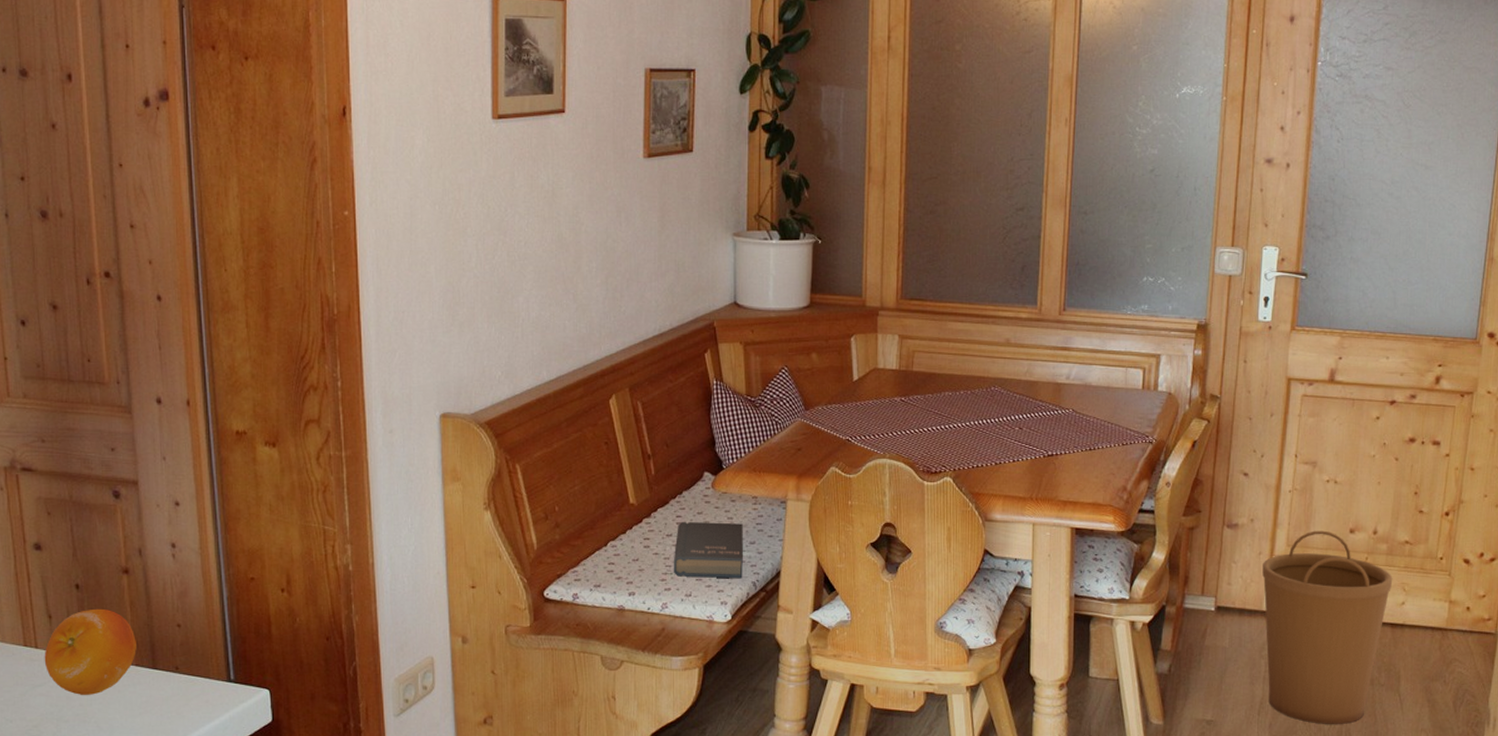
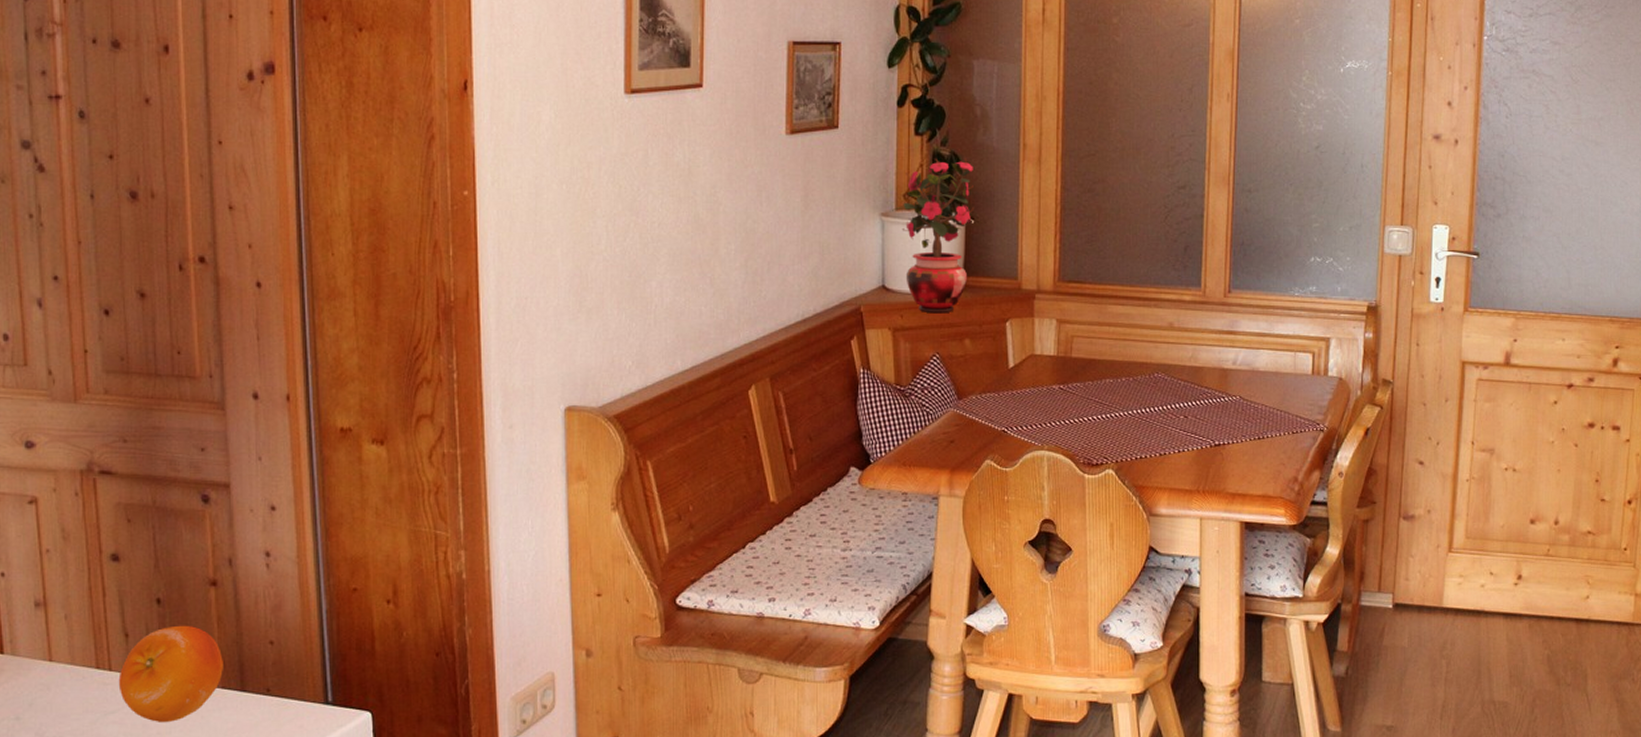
book: present [673,521,743,579] -> none [816,520,892,582]
potted flower: none [744,180,822,329] -> present [892,157,975,314]
basket: present [1262,530,1393,724] -> none [1441,521,1576,728]

